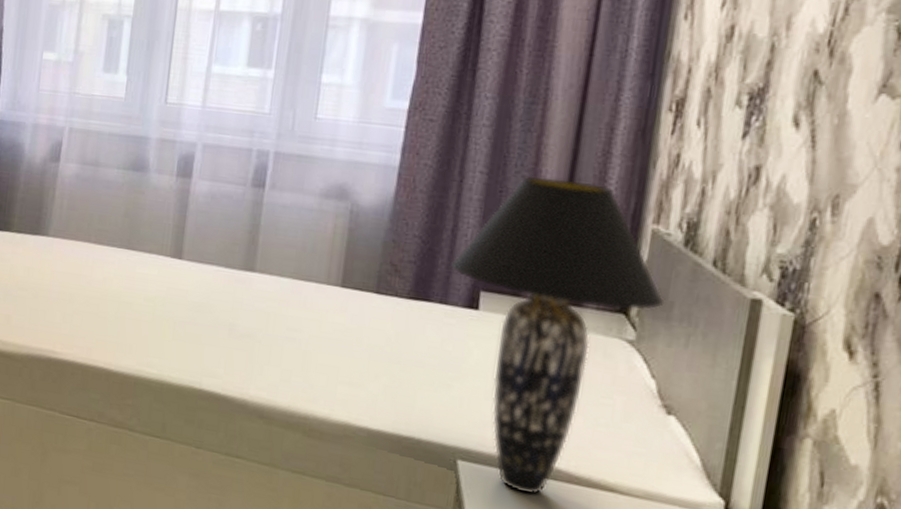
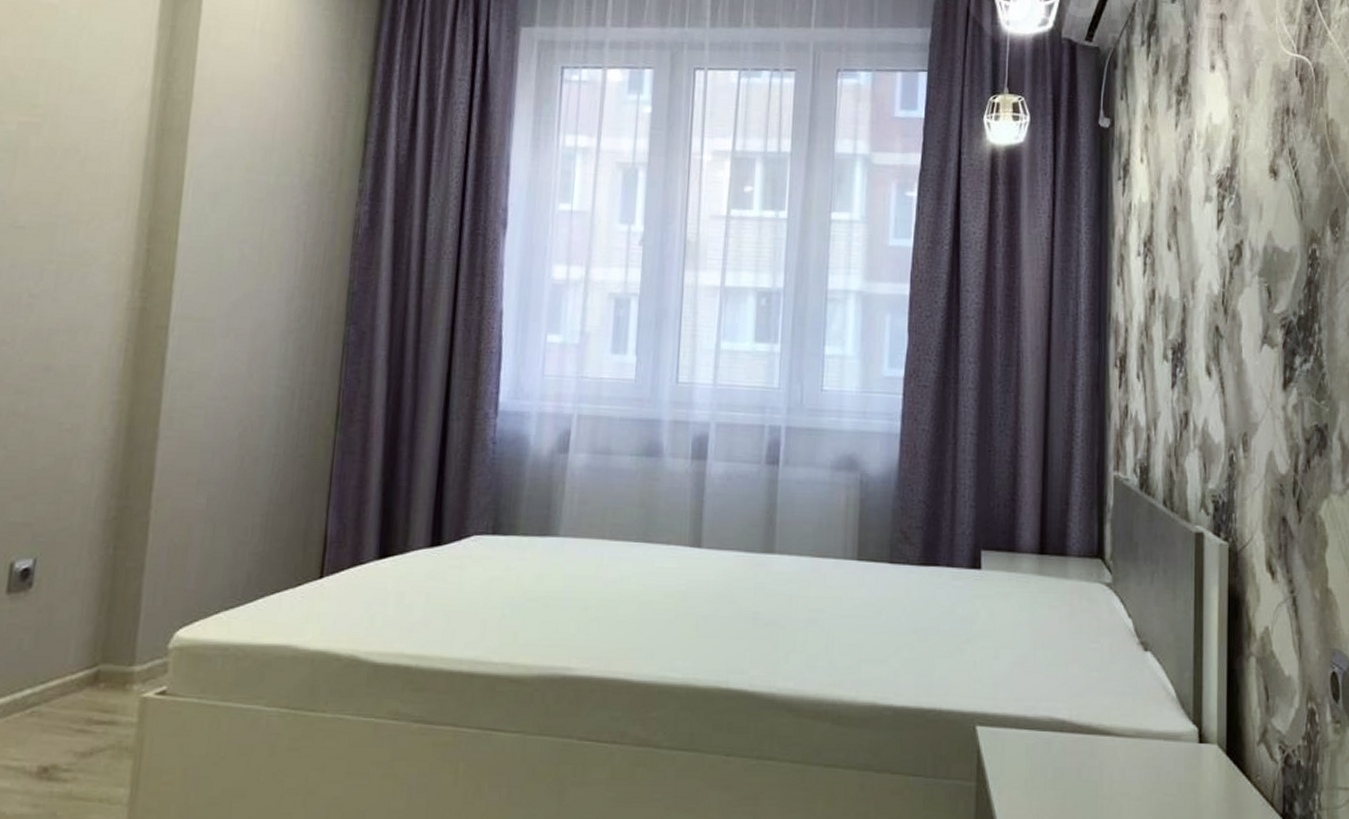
table lamp: present [449,175,665,495] -> none [952,433,1131,751]

